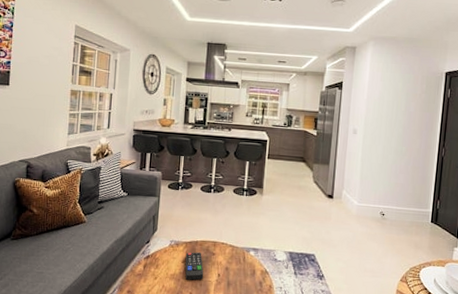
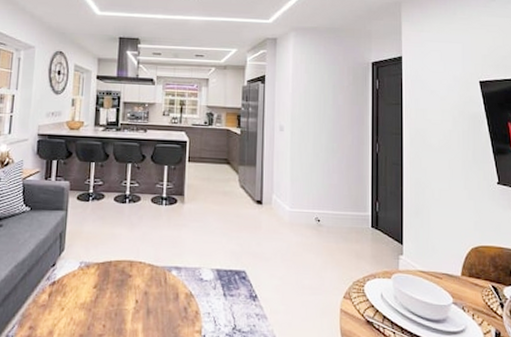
remote control: present [185,252,204,280] -> none [97,274,119,309]

